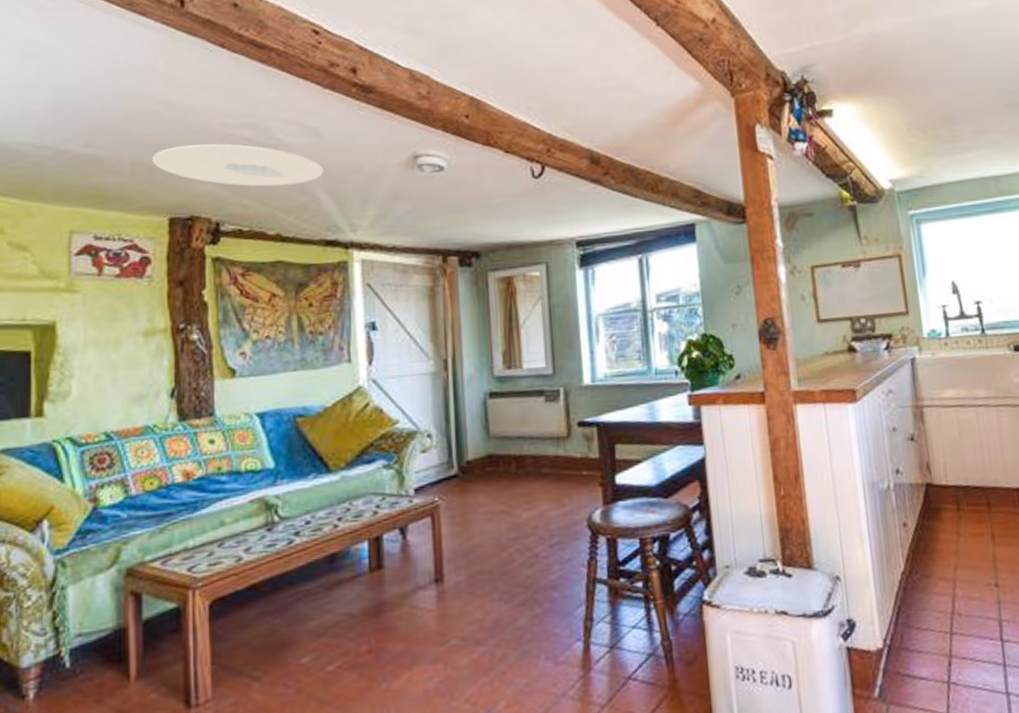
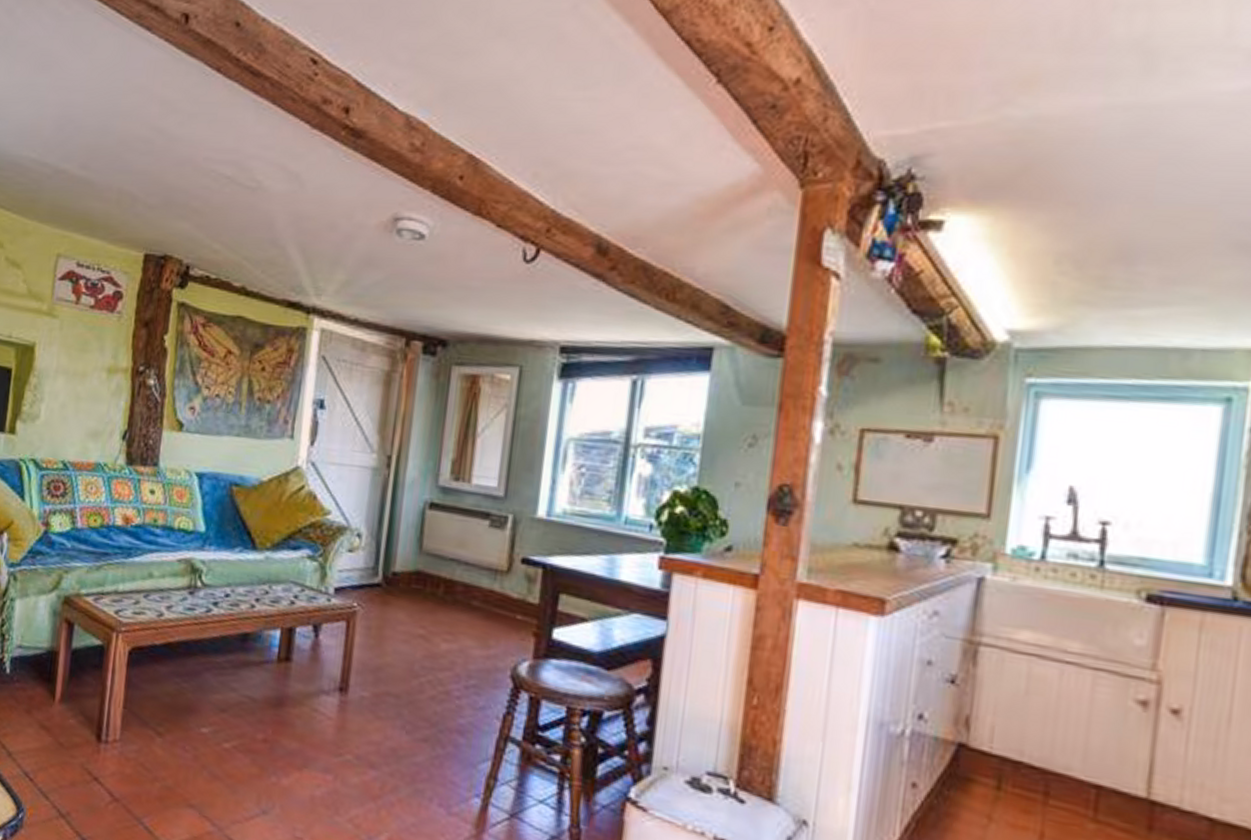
ceiling light: present [152,144,324,187] -> none [137,178,299,235]

